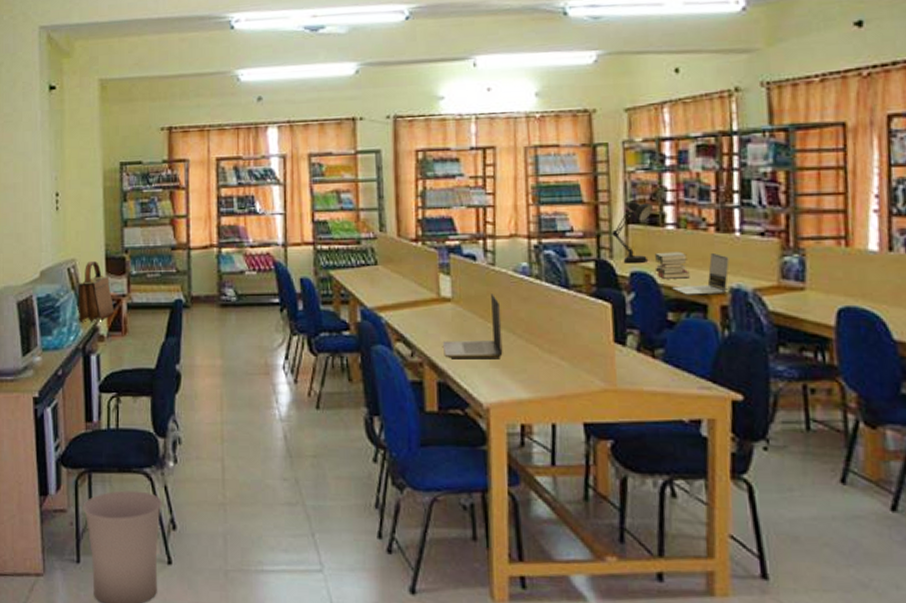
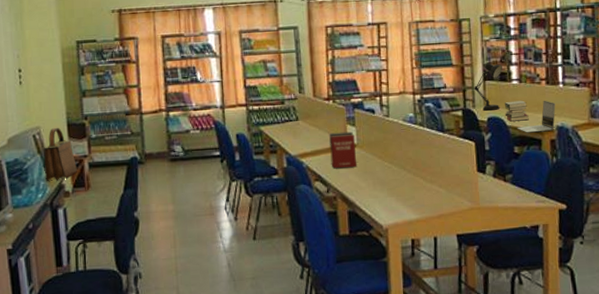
books: none [416,281,452,328] -> present [329,131,358,169]
laptop computer: present [442,294,503,360] -> none [350,139,397,193]

